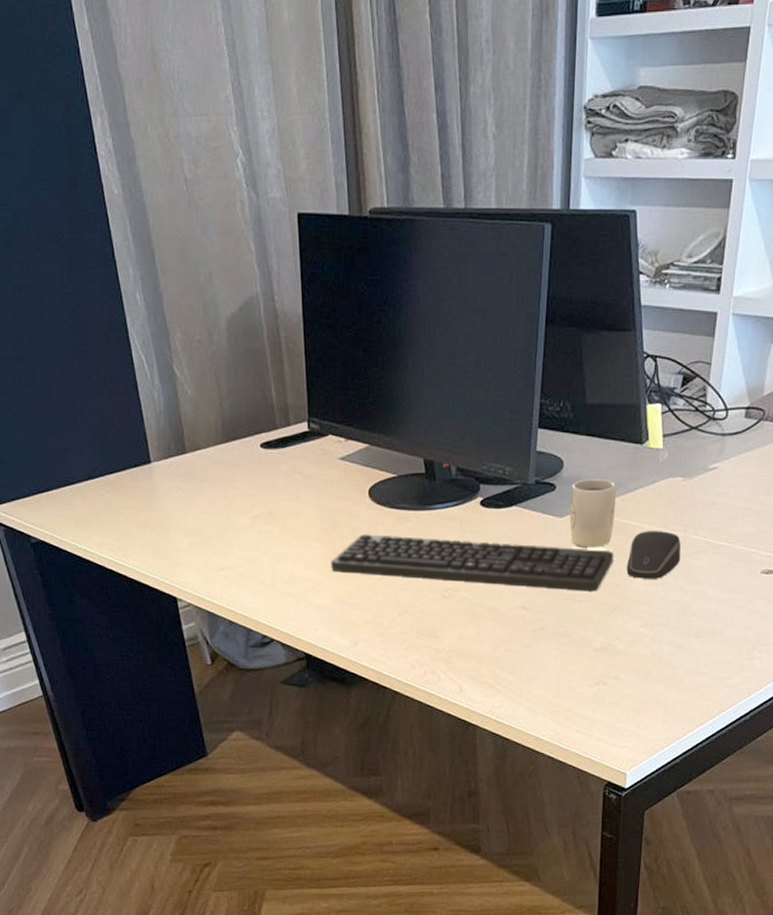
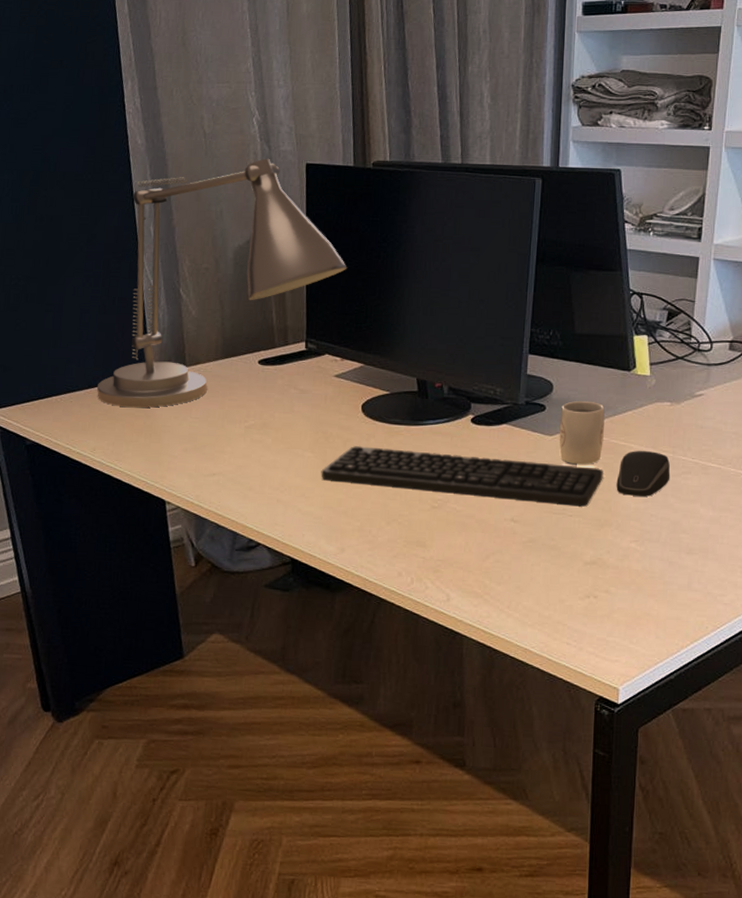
desk lamp: none [96,208,347,500] -> present [96,158,347,408]

